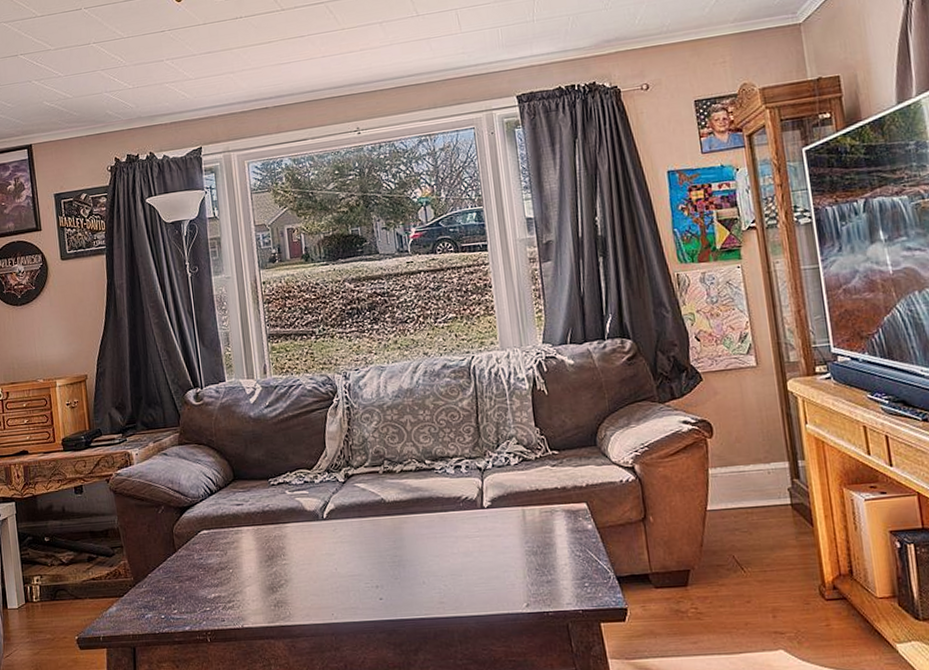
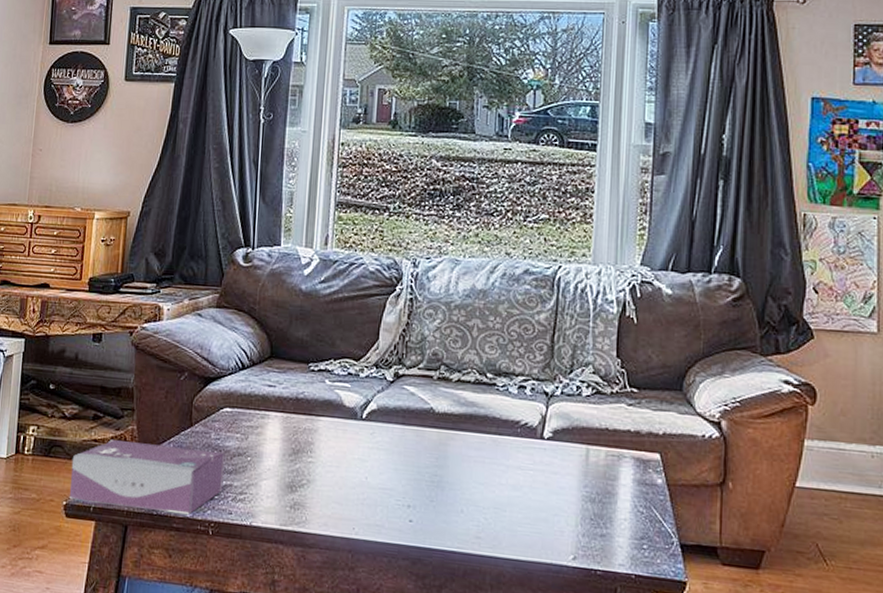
tissue box: none [76,569,213,634] -> present [69,440,226,515]

